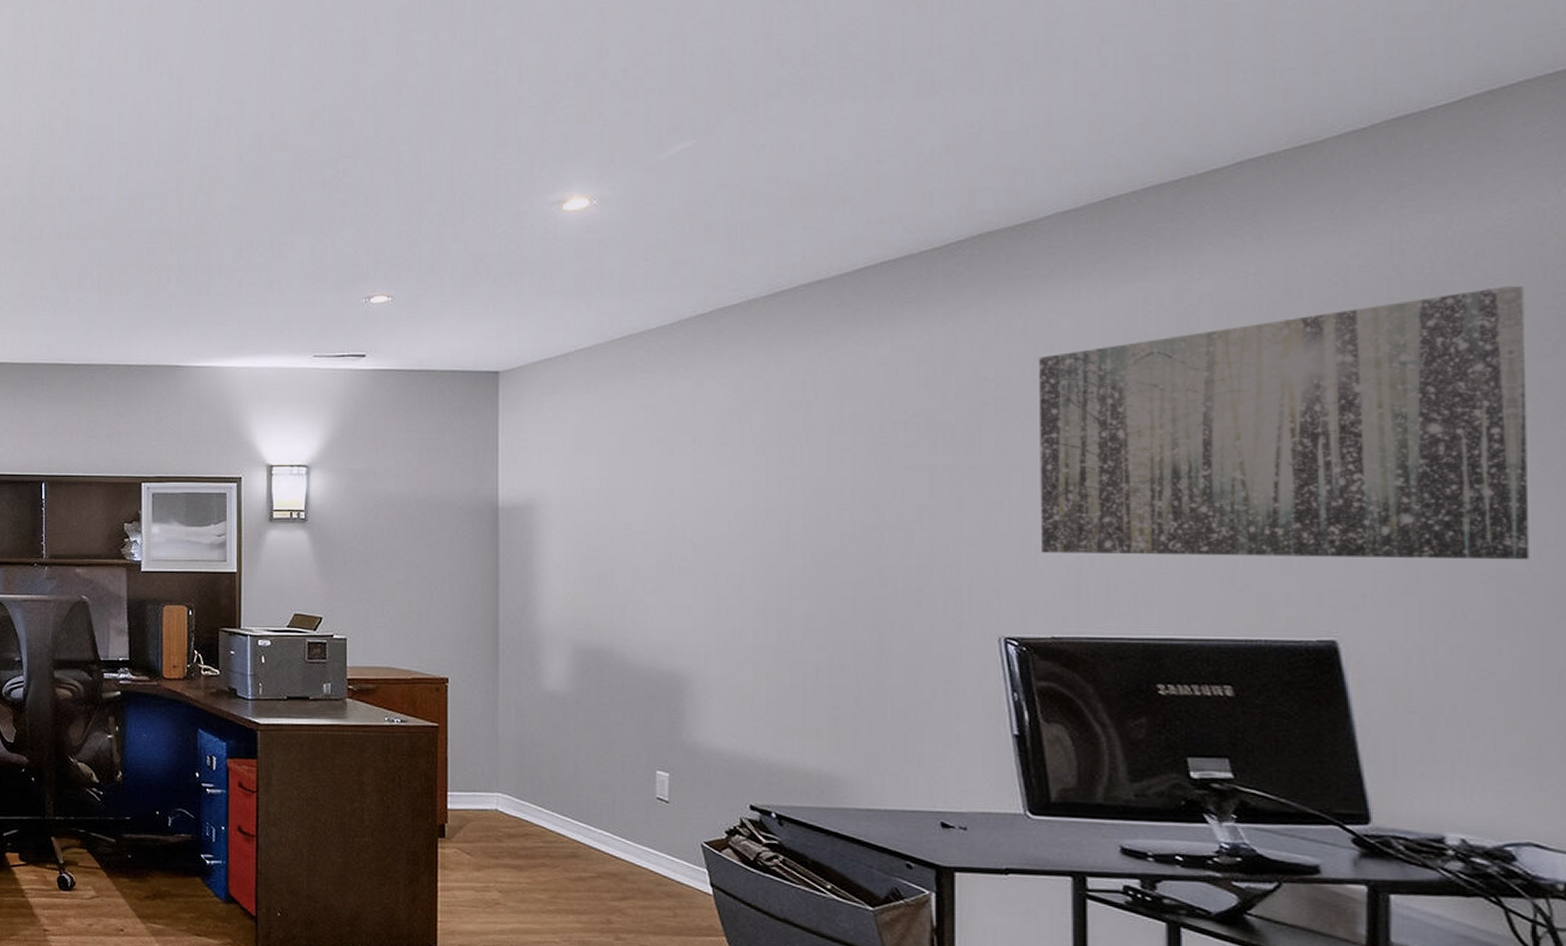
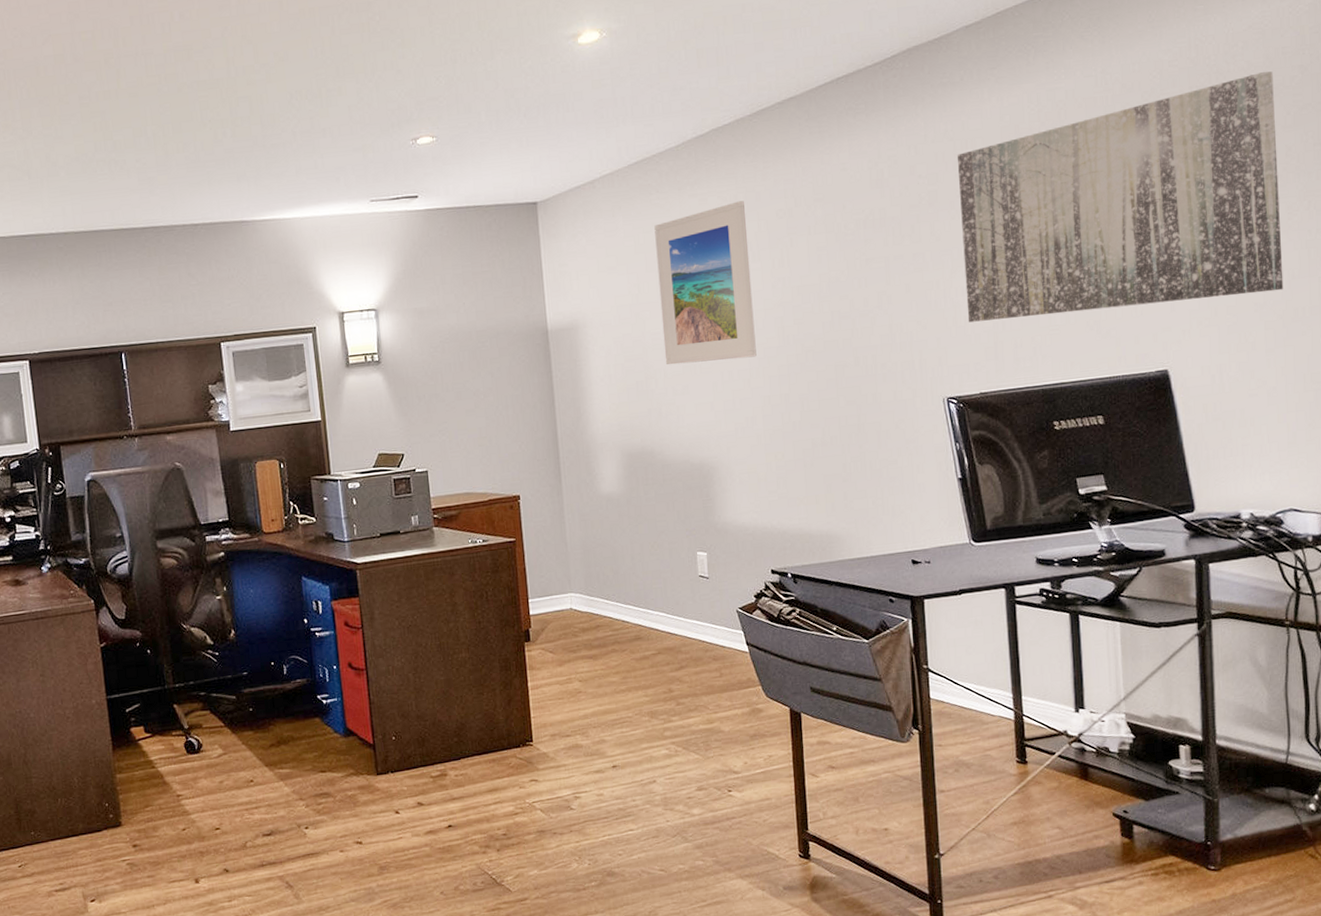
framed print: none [636,389,752,562] -> present [654,201,757,365]

